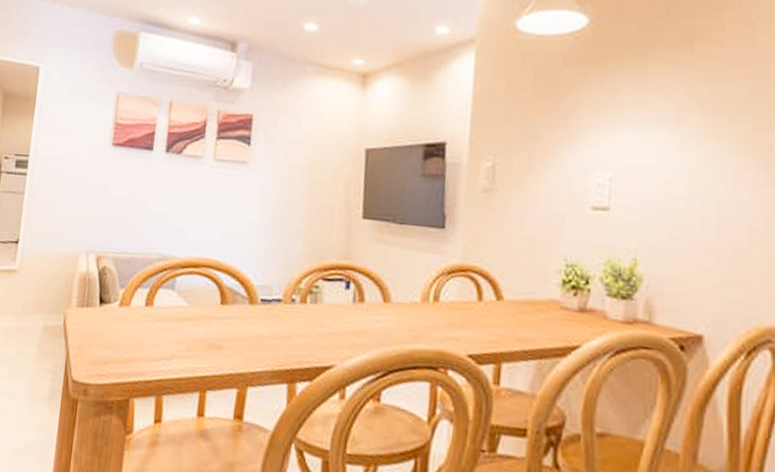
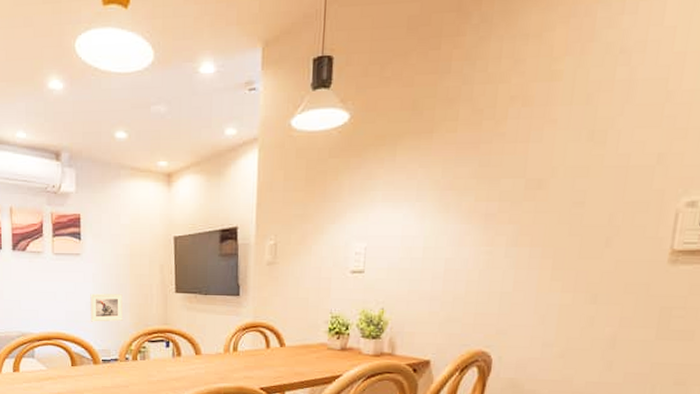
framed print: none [251,212,295,250] -> present [90,293,123,322]

